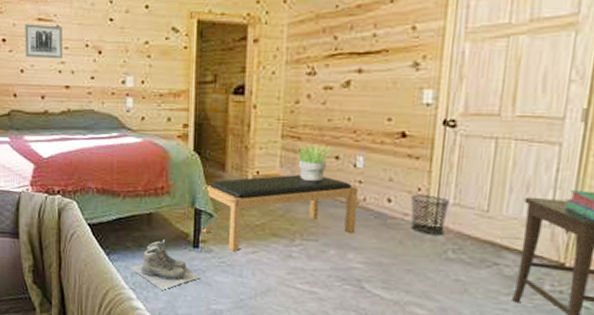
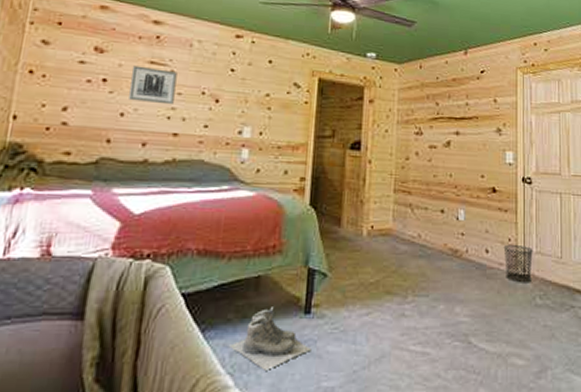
bench: present [201,174,359,251] -> none [314,227,462,314]
potted plant: present [292,143,334,182] -> none [404,197,439,236]

